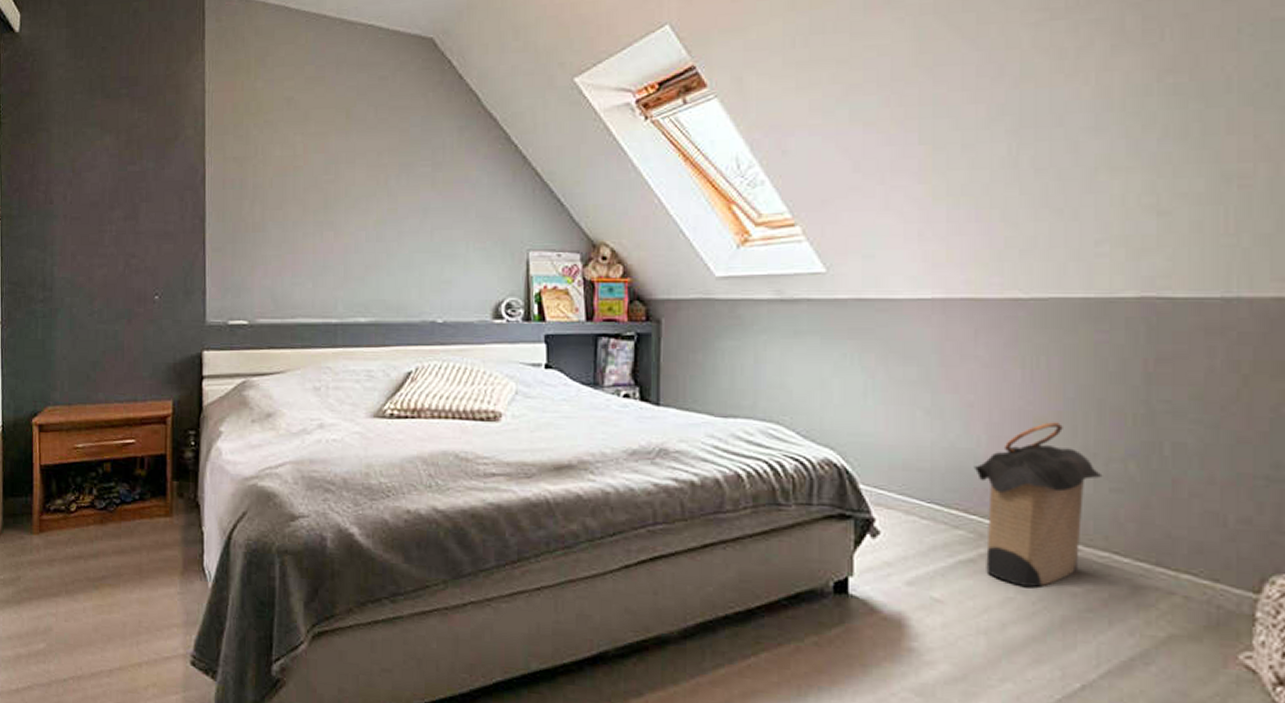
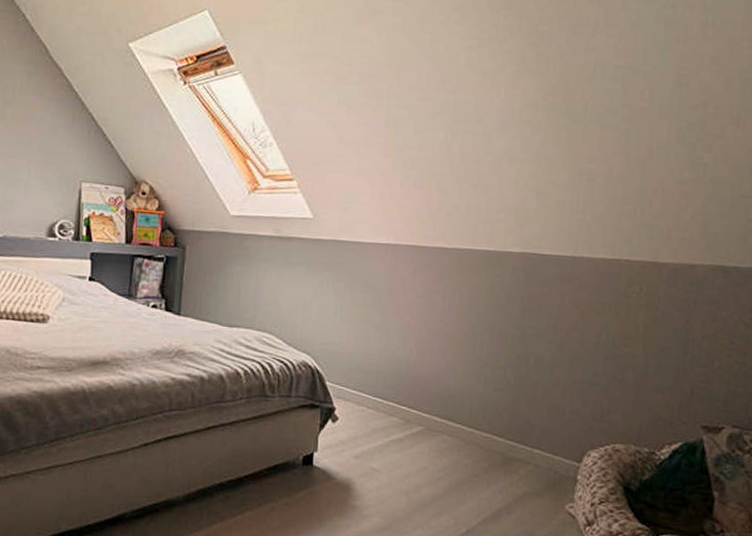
laundry hamper: present [974,422,1103,587] -> none [406,339,490,459]

